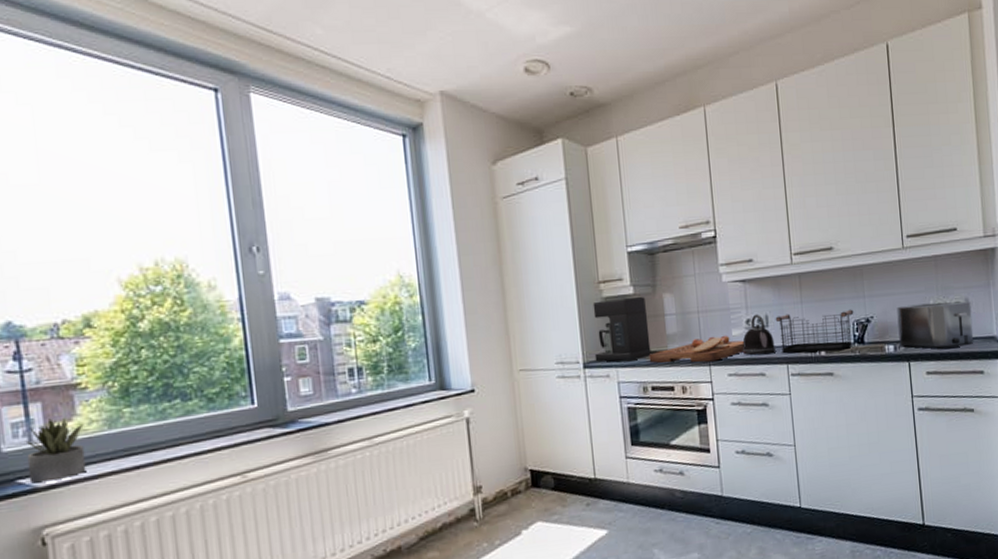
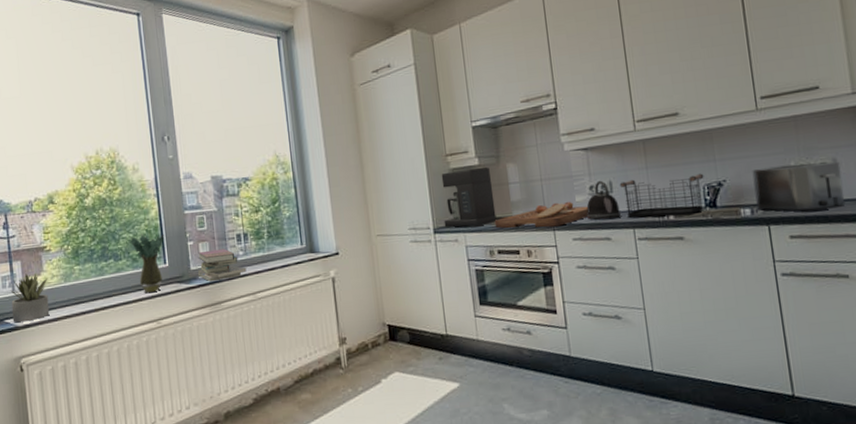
vase: none [200,367,252,440] -> present [127,233,164,293]
books: none [296,385,361,426] -> present [197,248,247,282]

